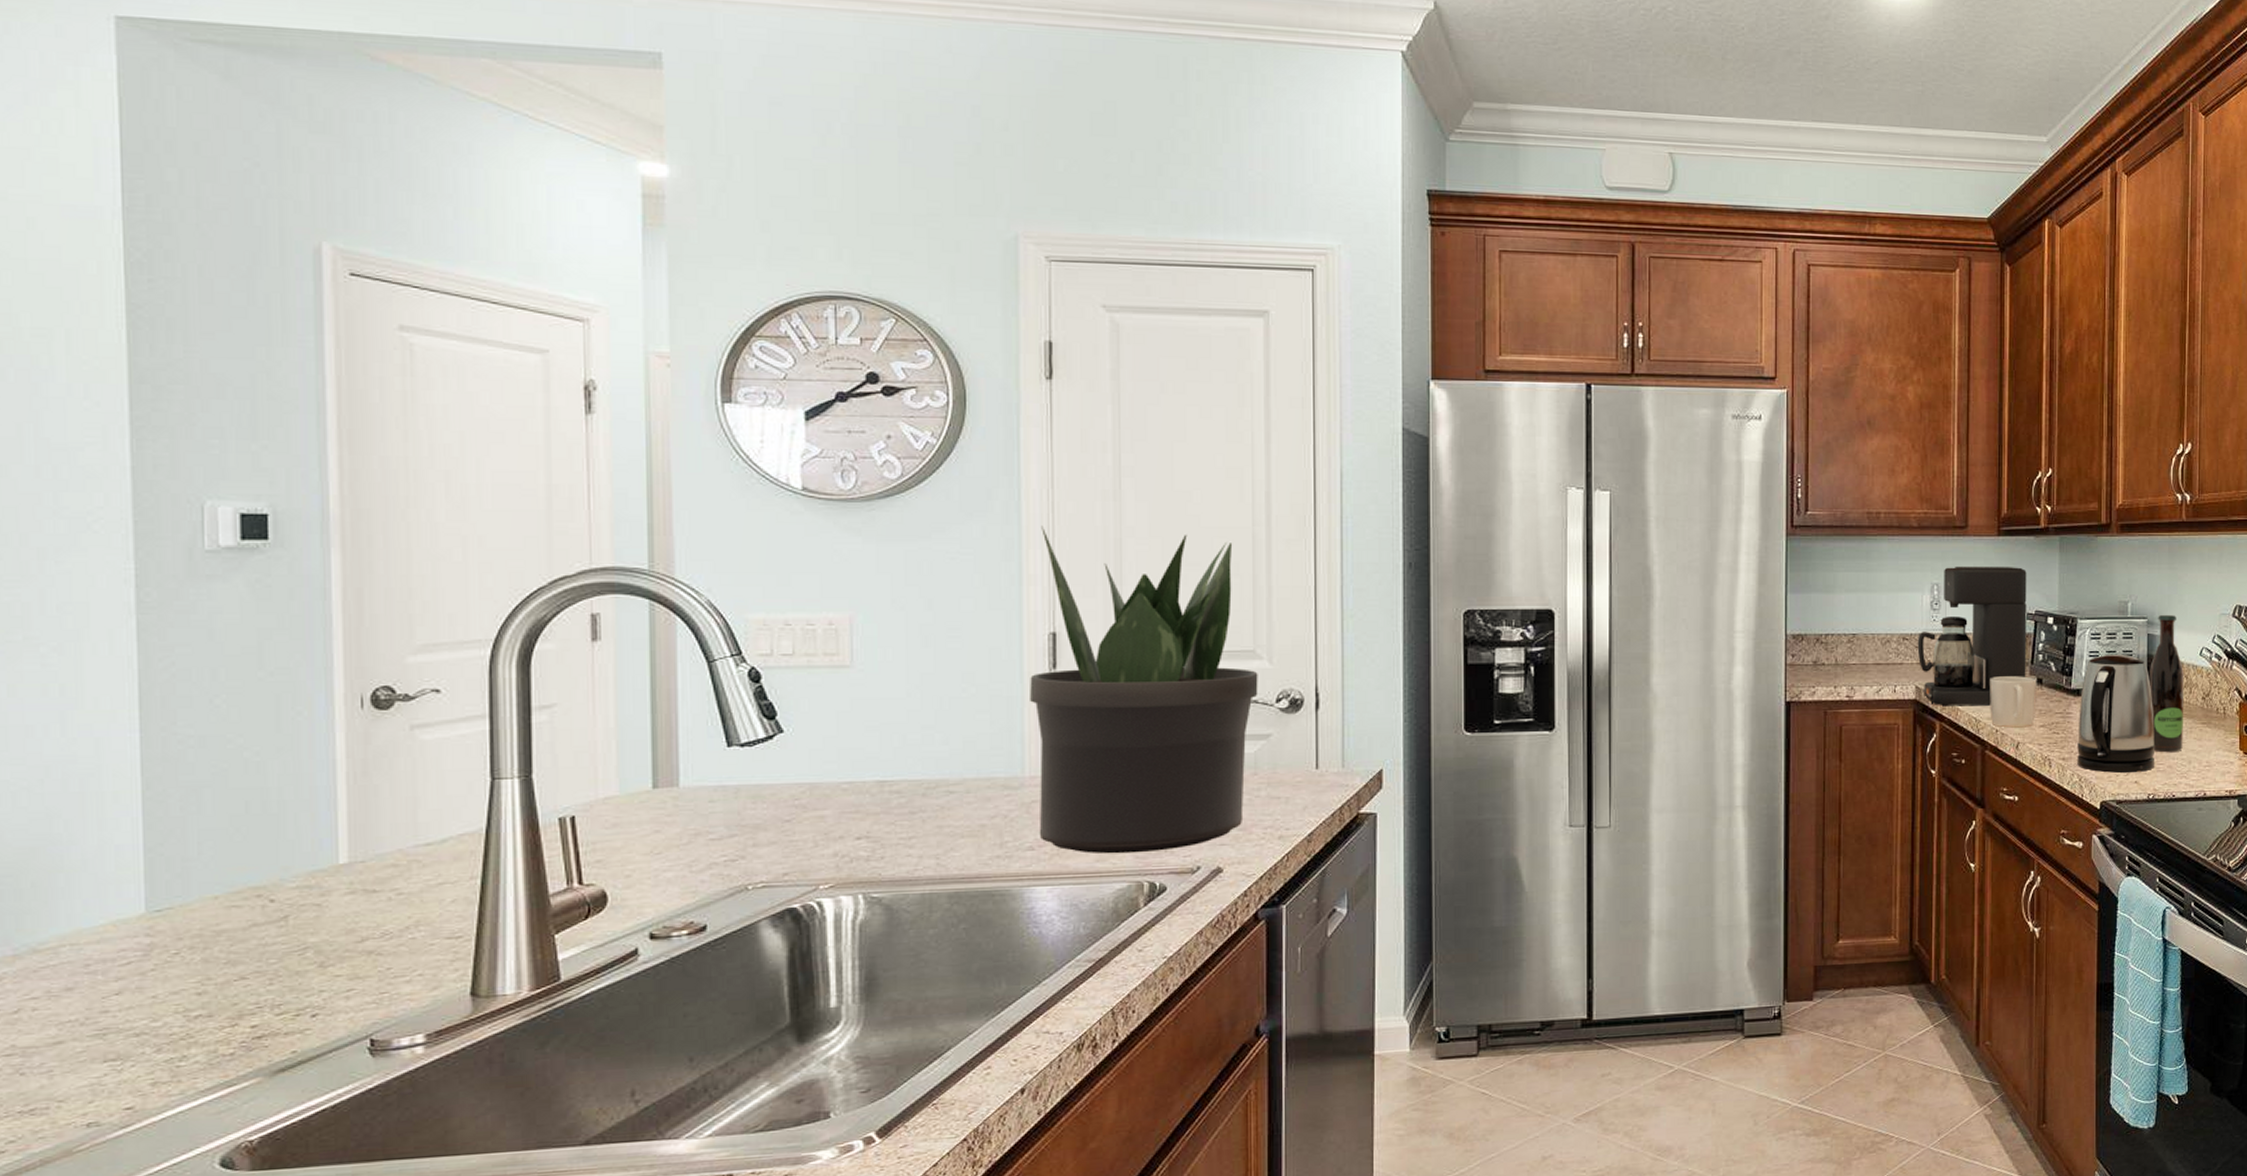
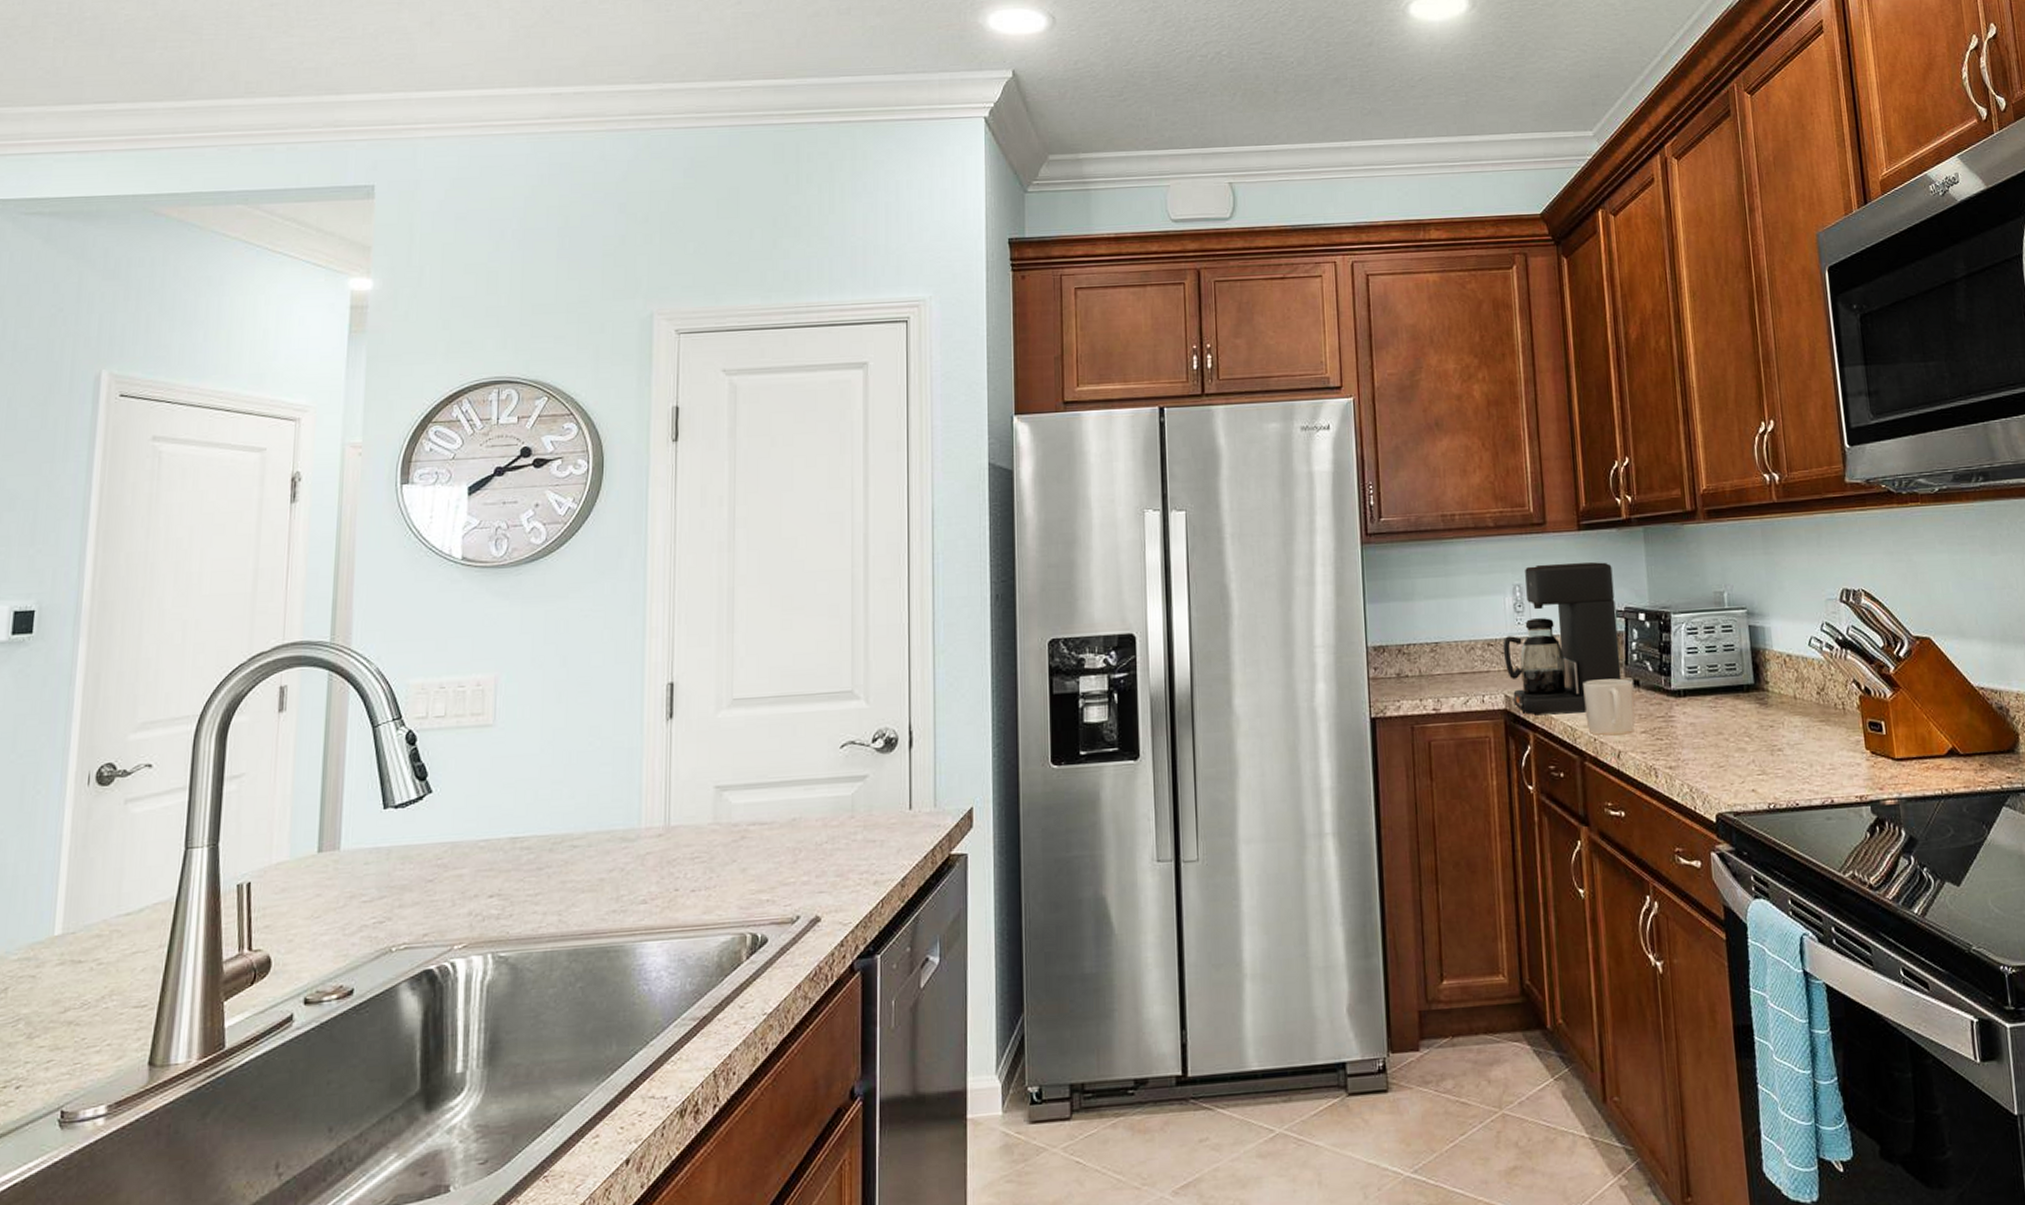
planter: present [1030,525,1258,854] -> none [648,579,856,906]
kettle: present [2077,654,2156,773] -> none [1682,648,1773,781]
bottle: present [2148,614,2185,753] -> none [1754,603,1802,756]

